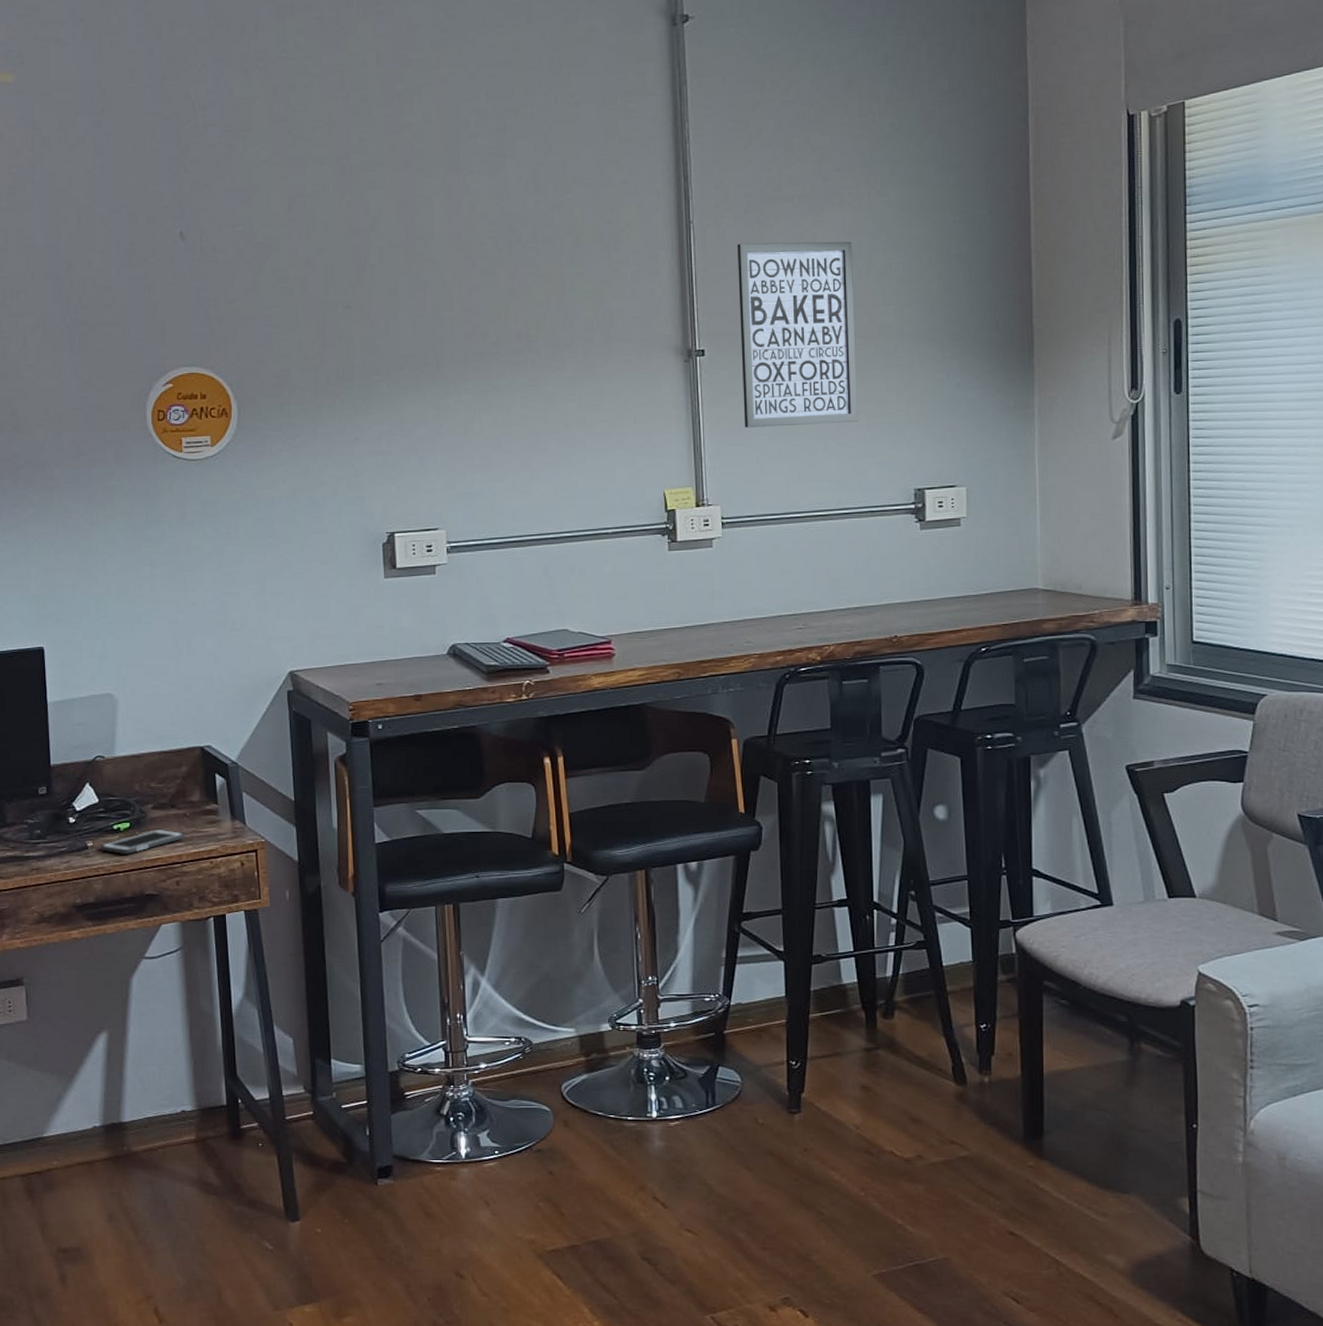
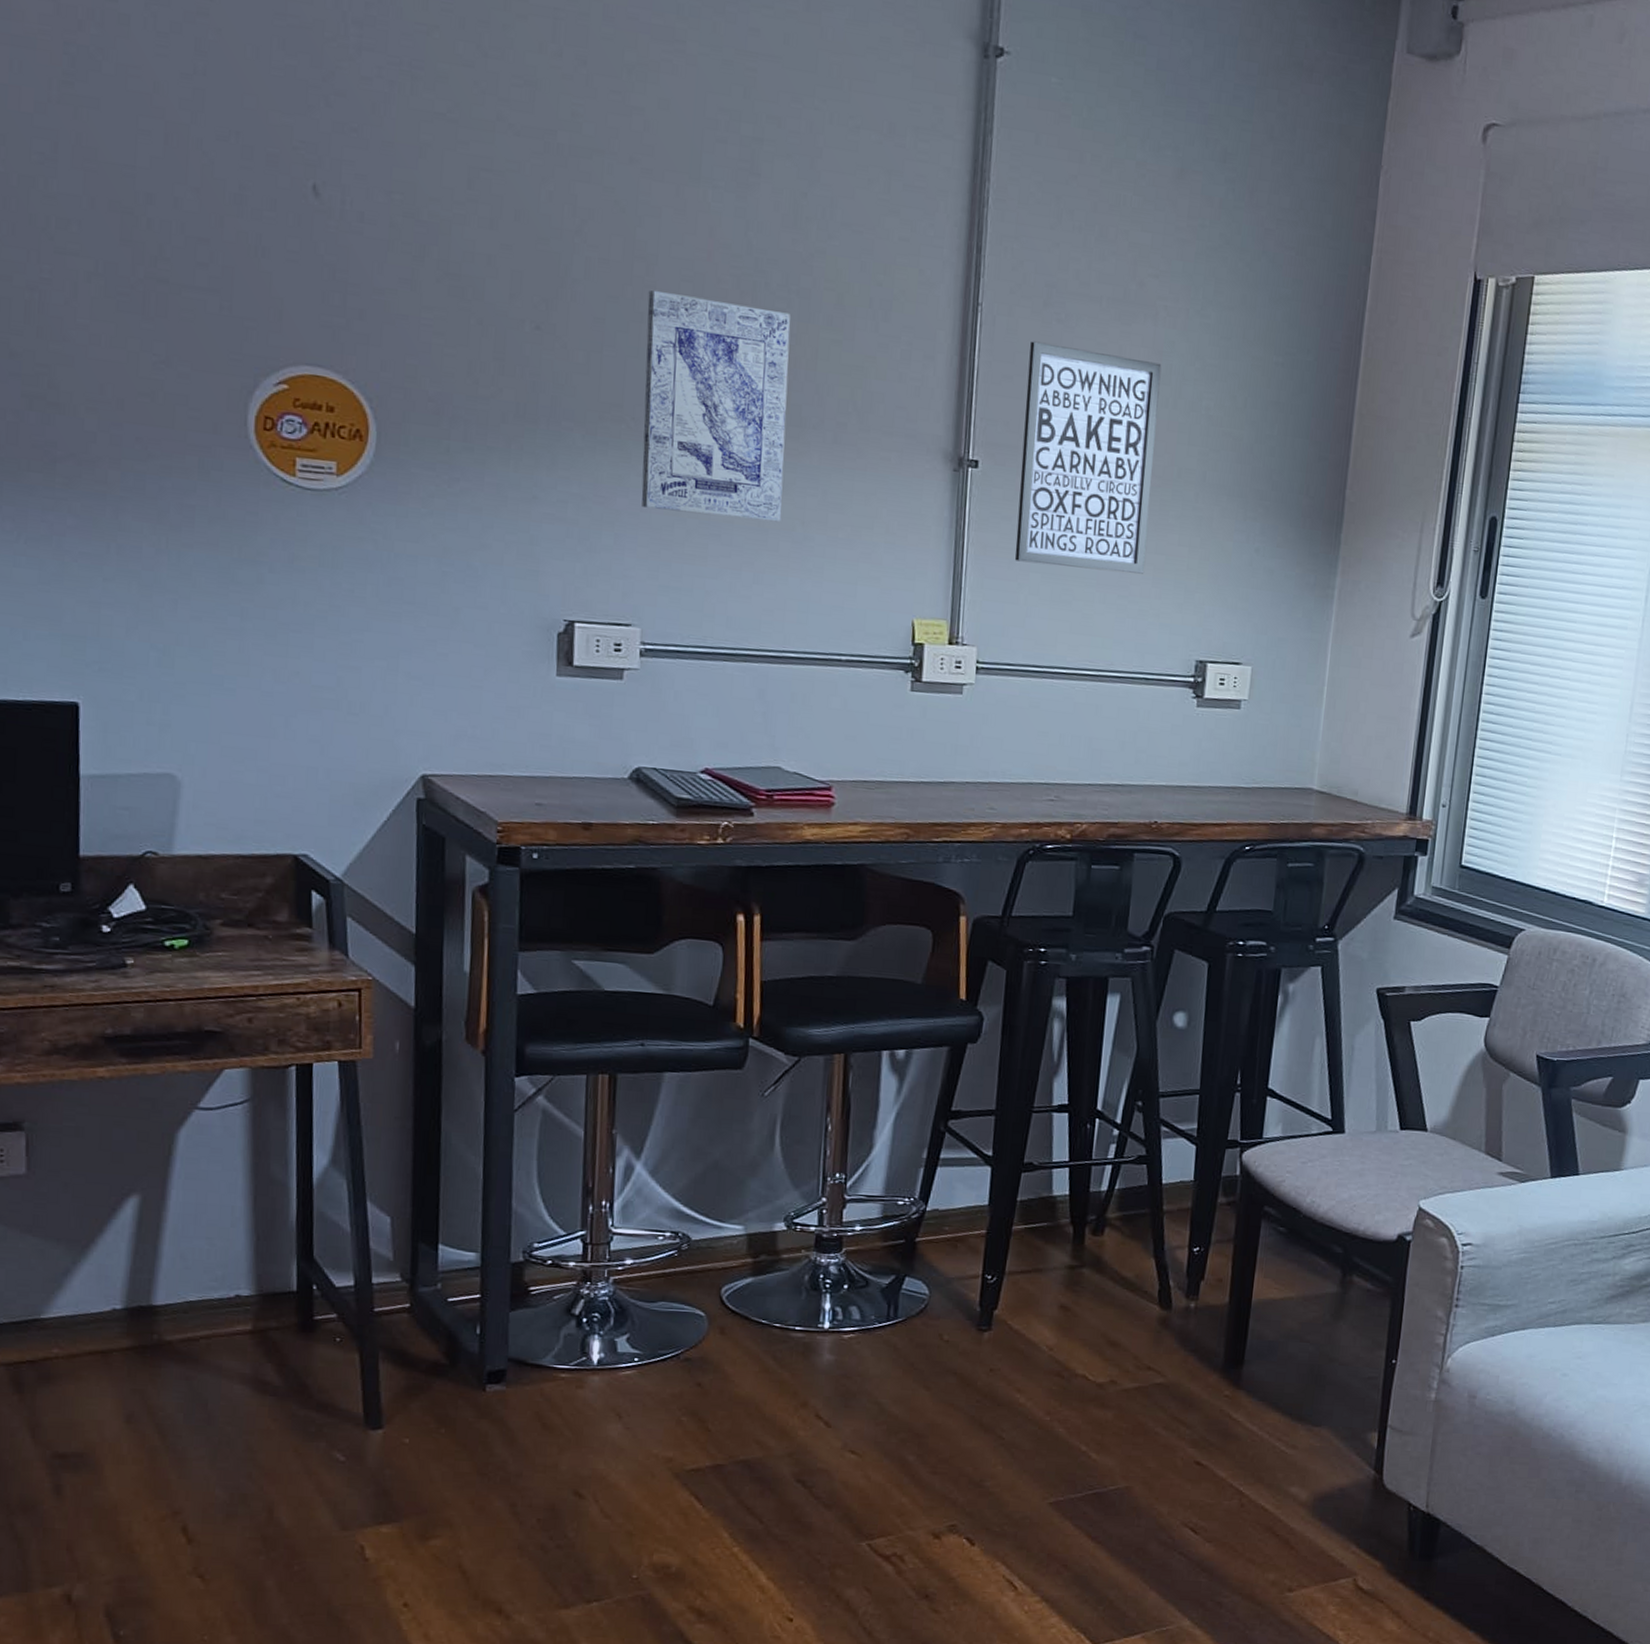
cell phone: present [101,830,185,854] -> none [146,952,264,979]
wall art: none [428,259,548,433] -> present [641,289,791,523]

